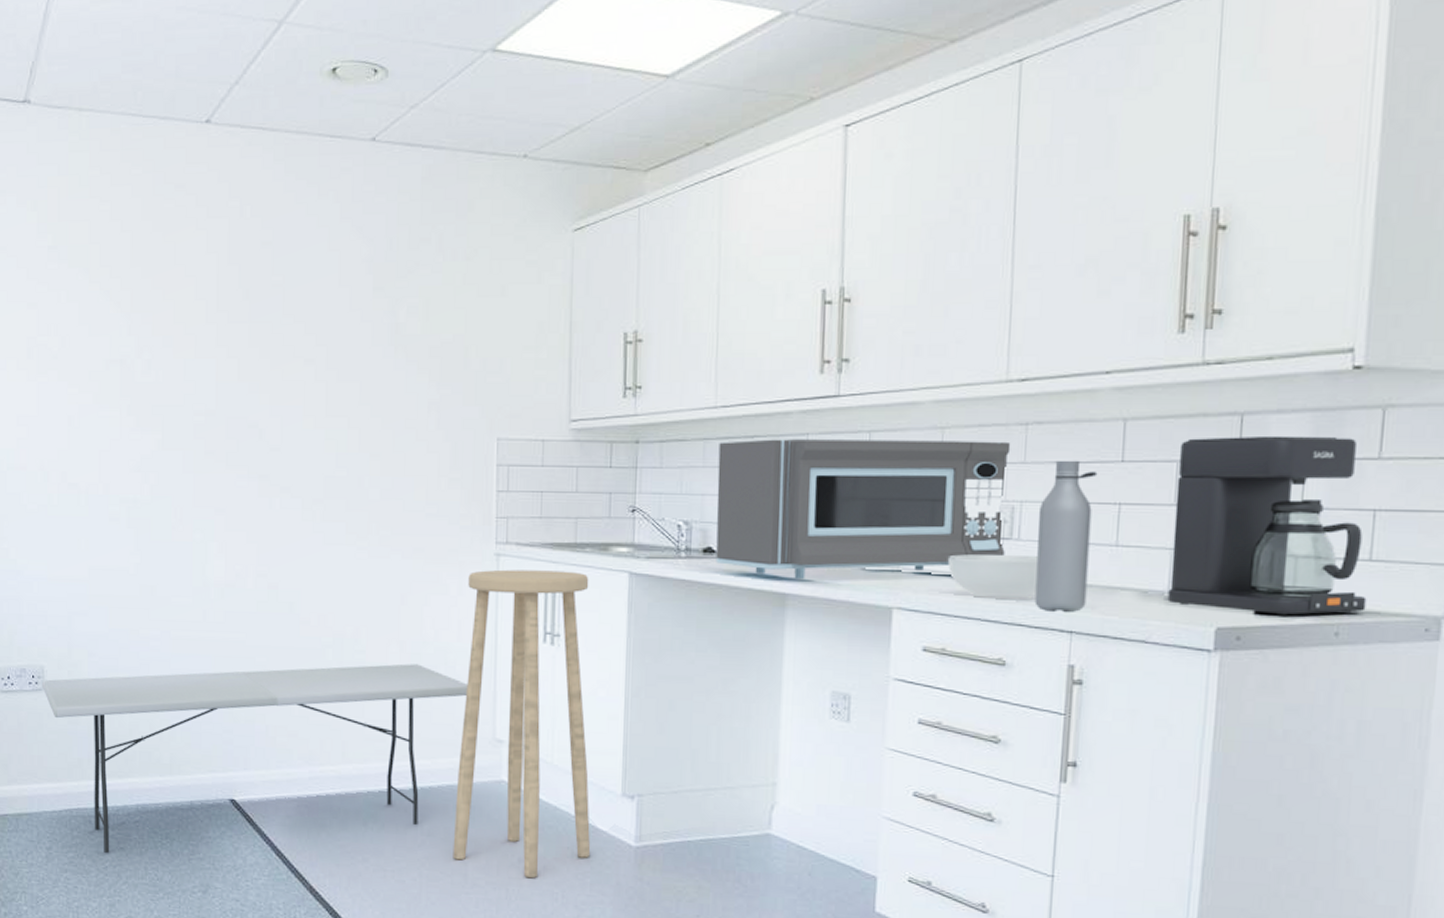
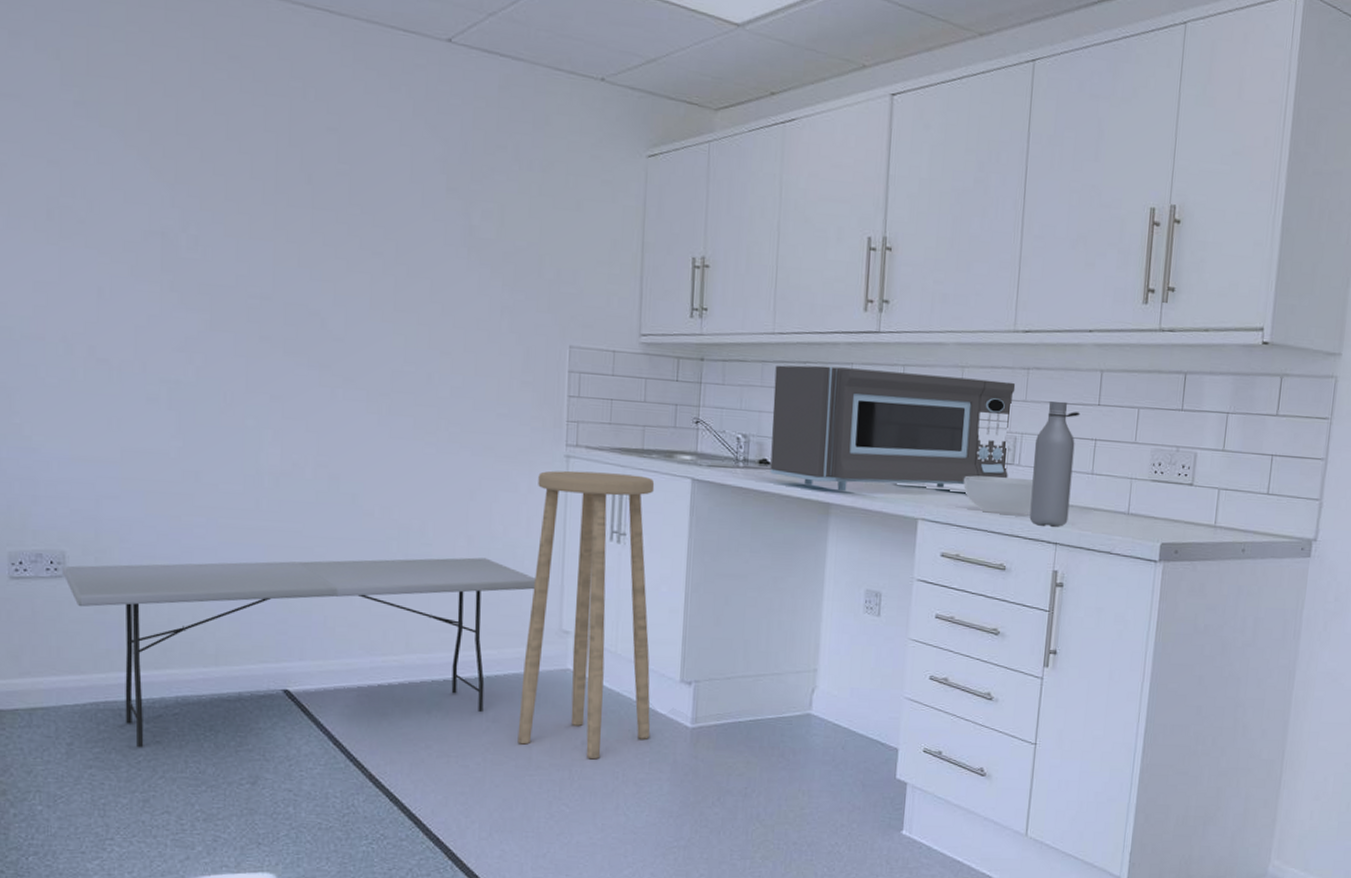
coffee maker: present [1167,435,1367,616] -> none [1127,390,1264,535]

